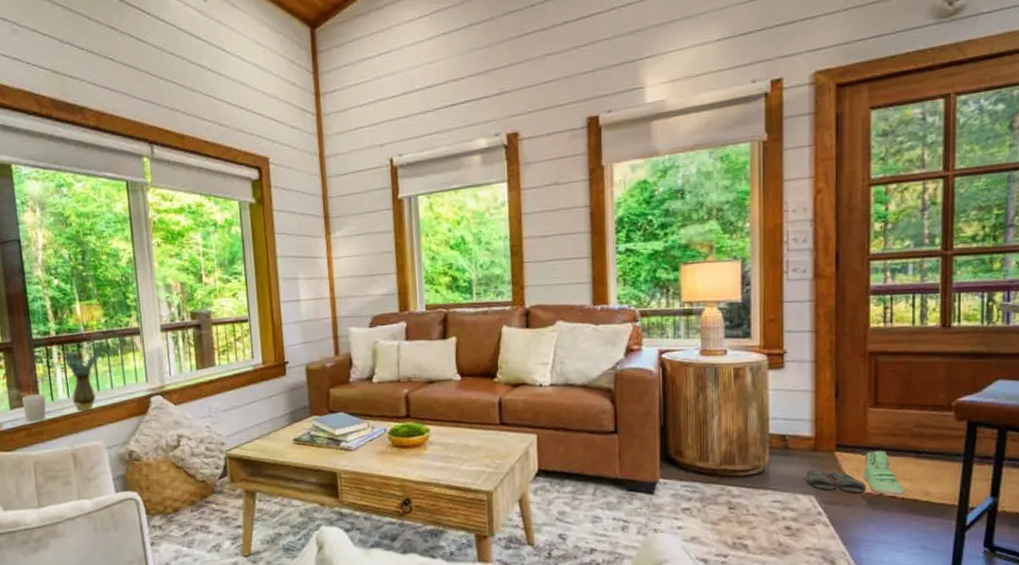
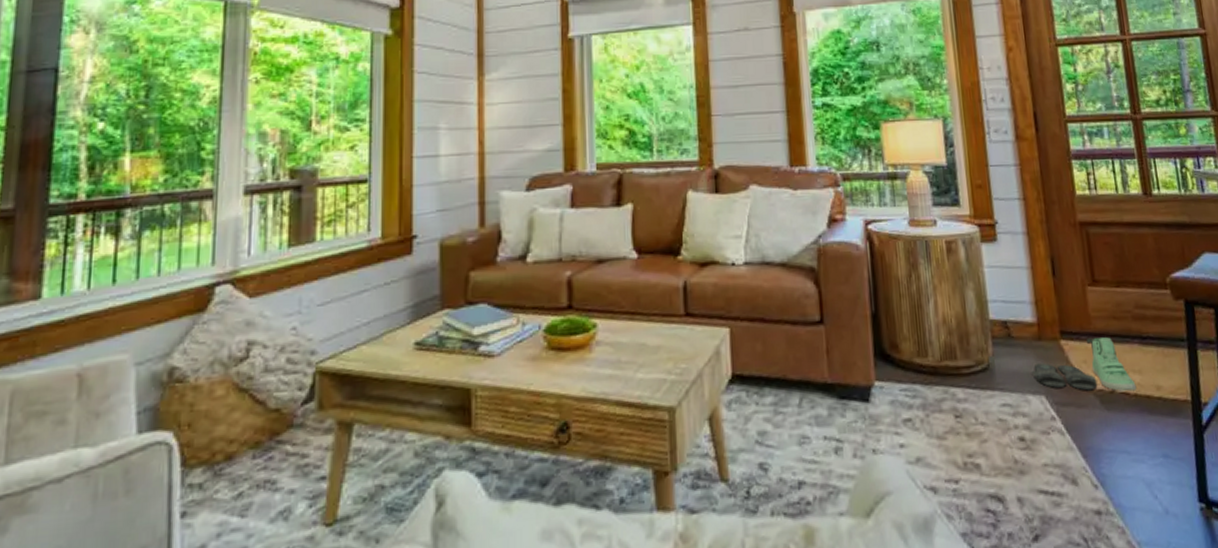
candle holder: present [22,394,46,422] -> none [11,284,53,328]
vase: present [62,350,96,411] -> none [90,220,140,309]

